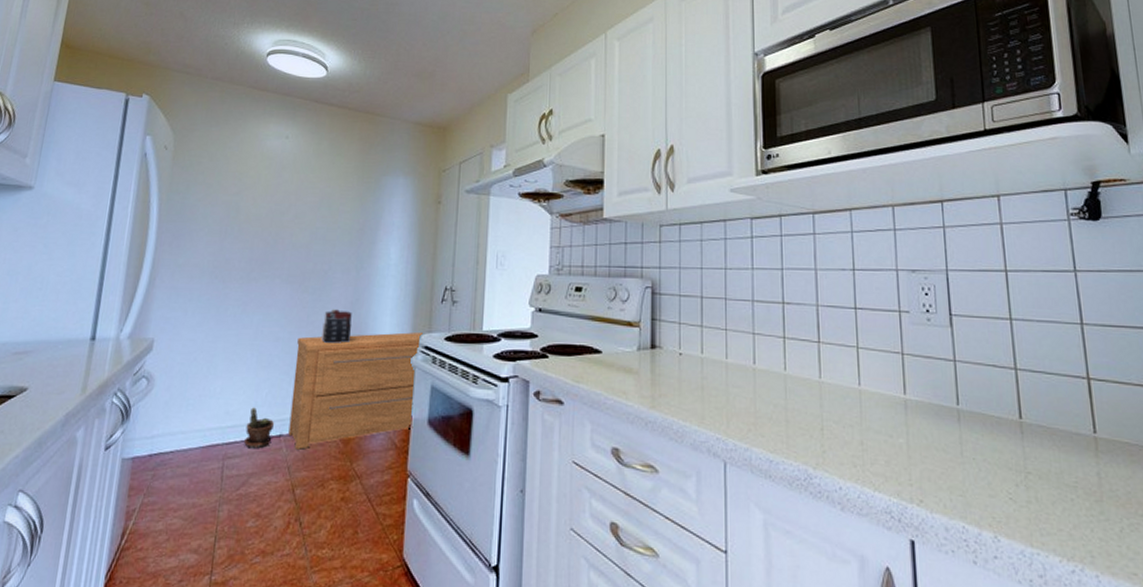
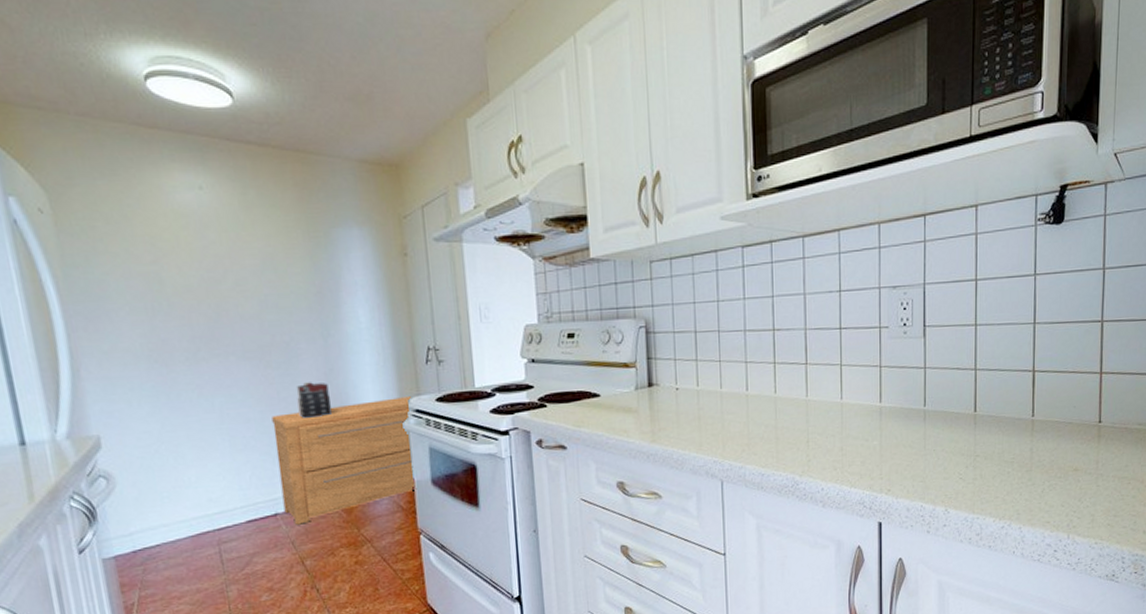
potted plant: present [244,407,275,449] -> none [235,491,268,531]

